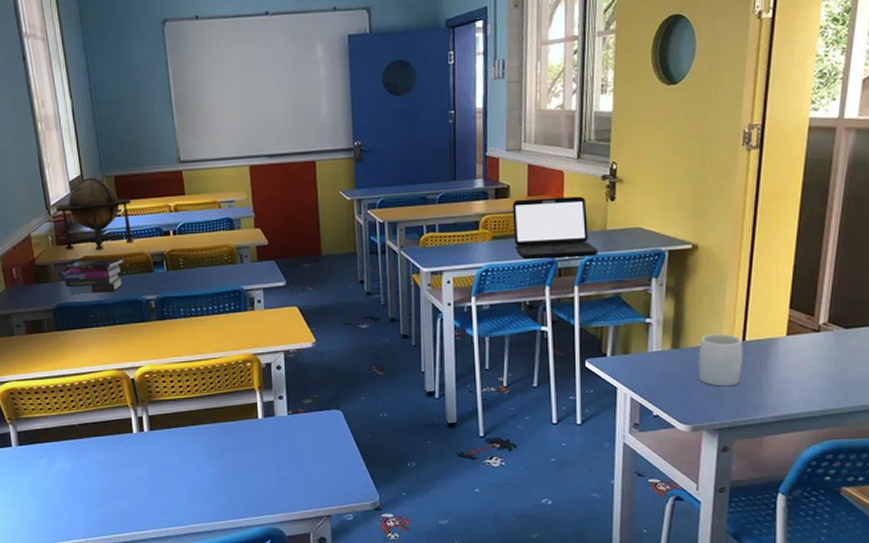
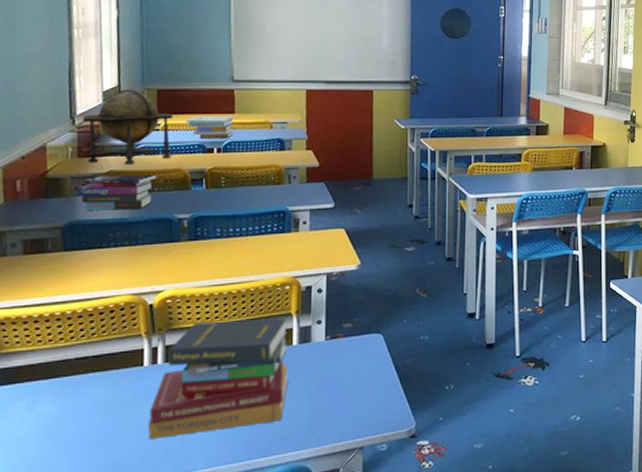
books: none [142,197,186,222] -> present [185,115,234,139]
books: none [142,393,257,496] -> present [147,318,289,439]
laptop: present [512,196,599,259] -> none [550,137,621,189]

